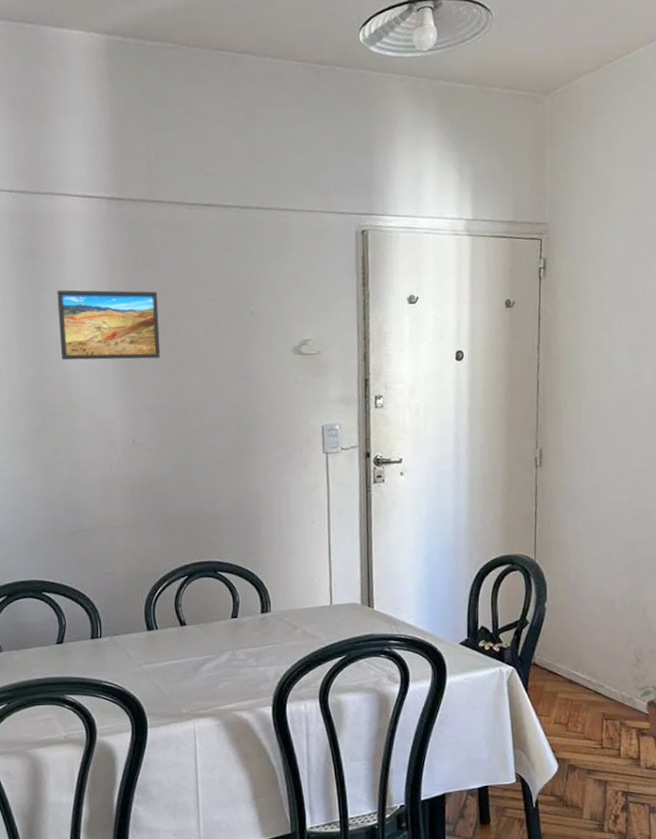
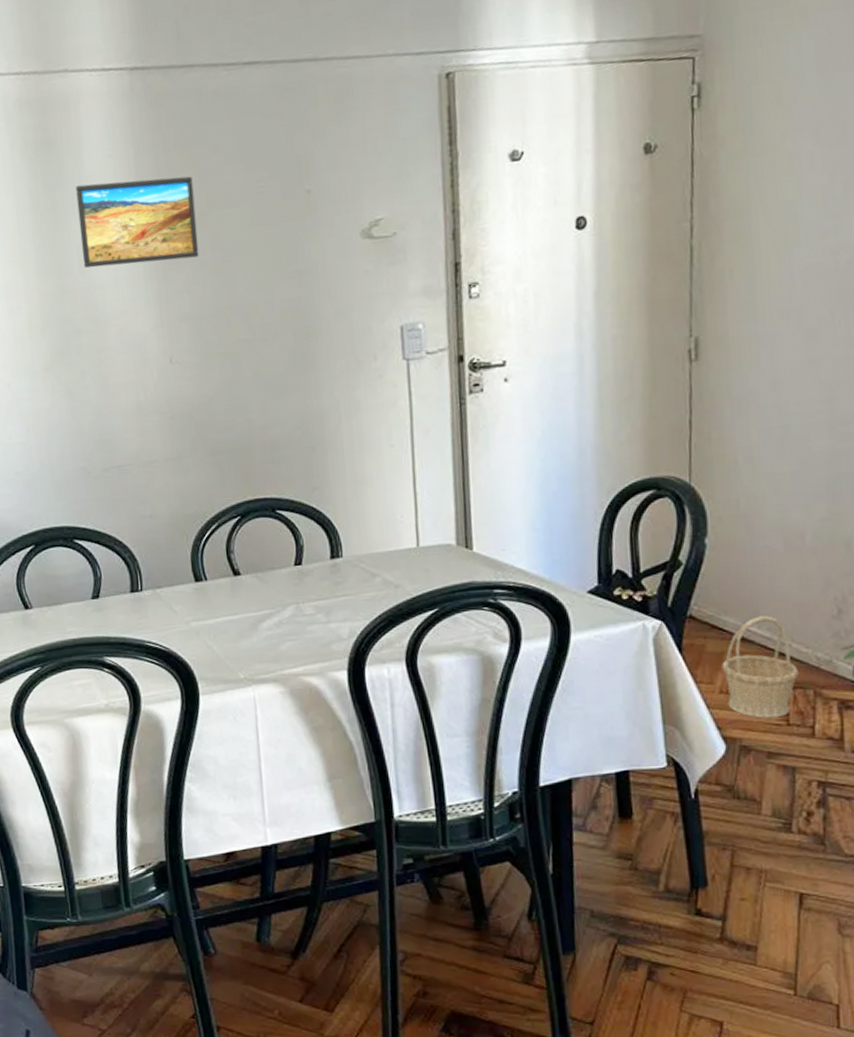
basket: none [556,664,610,743] -> present [722,616,800,718]

